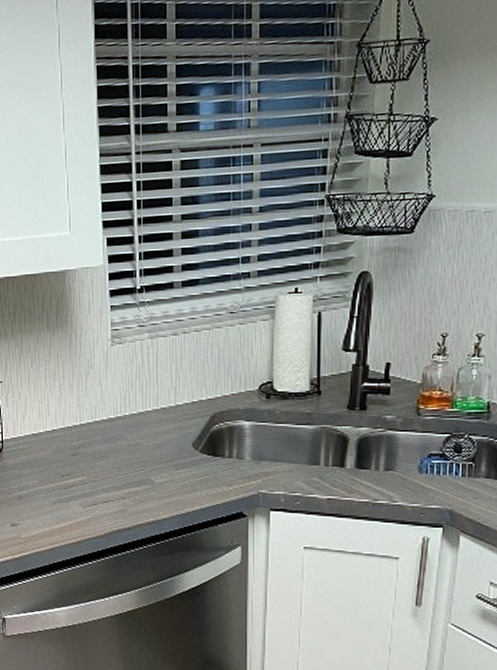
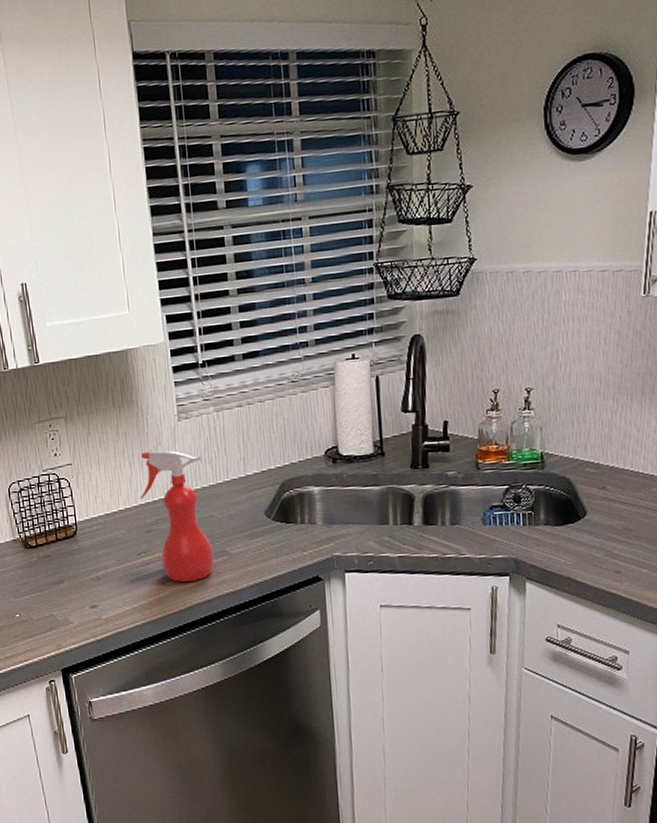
spray bottle: none [68,373,138,507] -> present [140,450,215,582]

